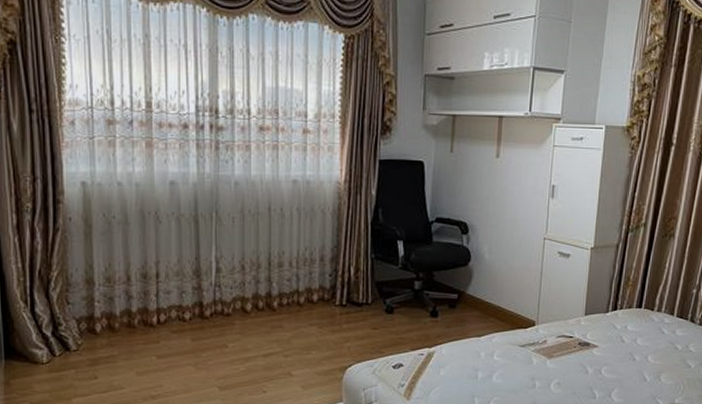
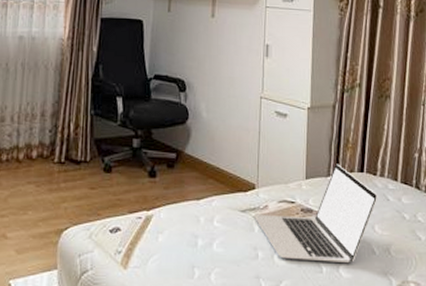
laptop: none [534,301,654,389] -> present [255,164,378,263]

